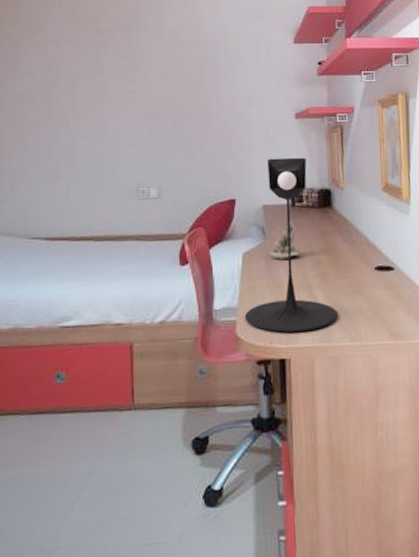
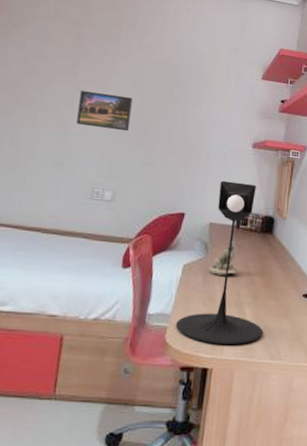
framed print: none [108,86,163,125] -> present [76,90,133,132]

